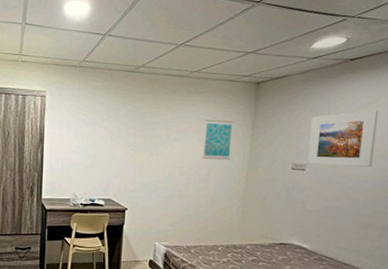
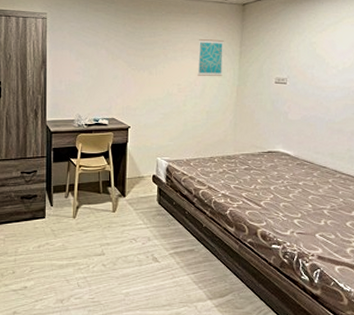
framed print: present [307,110,379,167] -> none [288,28,344,79]

